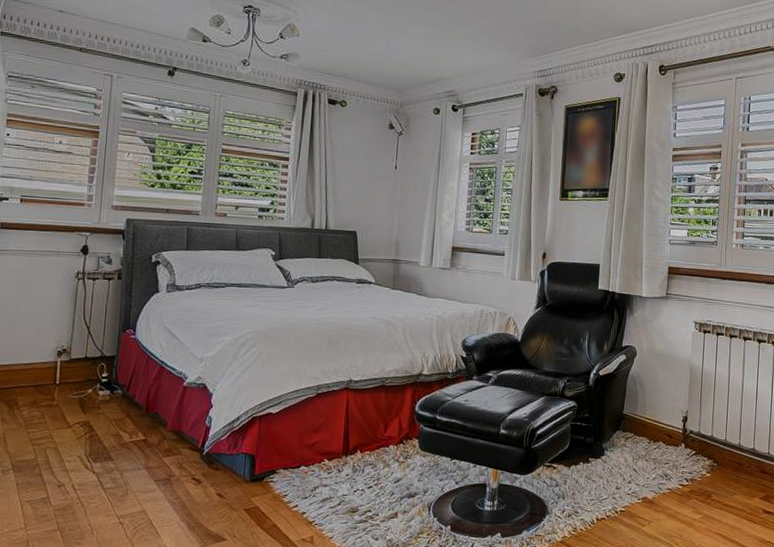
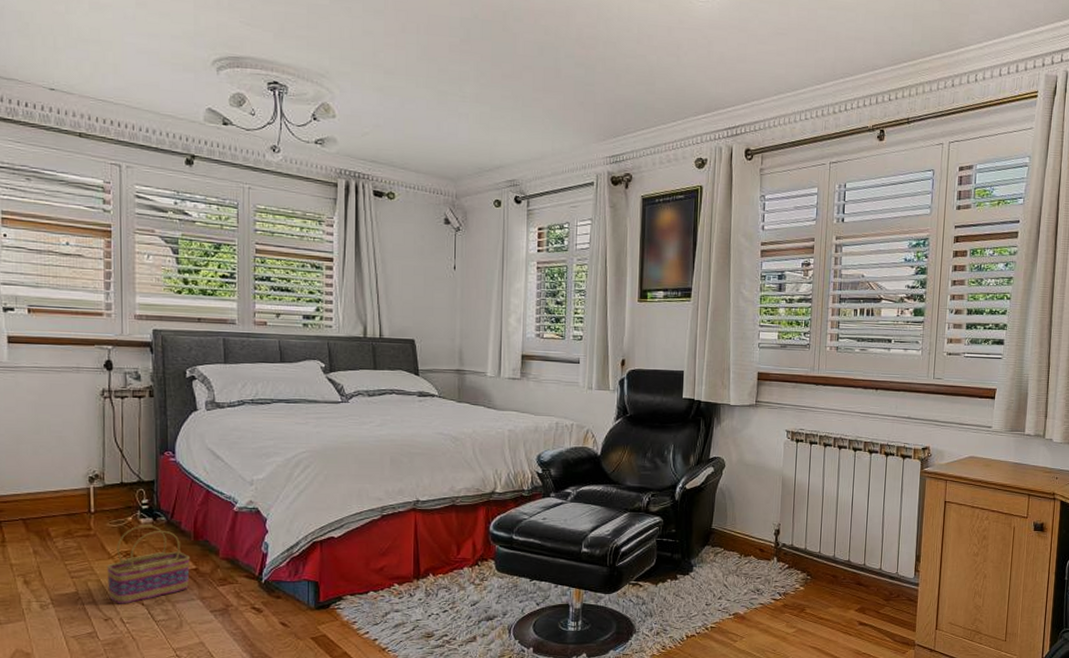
basket: none [64,397,140,472] -> present [106,524,190,604]

